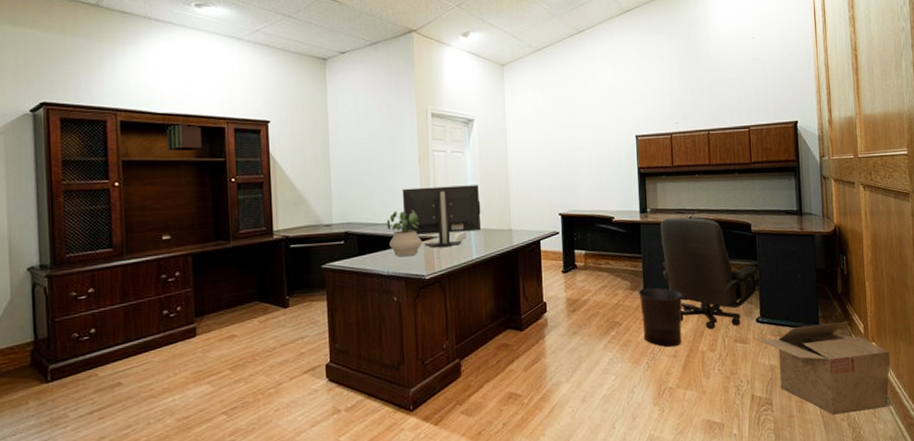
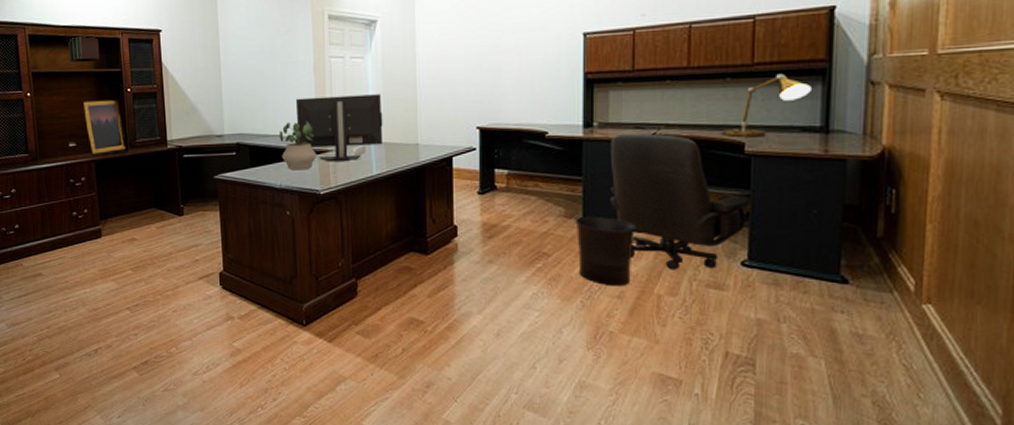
picture frame: none [180,189,229,249] -> present [82,99,127,156]
desk lamp: none [734,170,789,219] -> present [720,73,811,138]
cardboard box: present [753,322,893,415] -> none [734,275,956,389]

